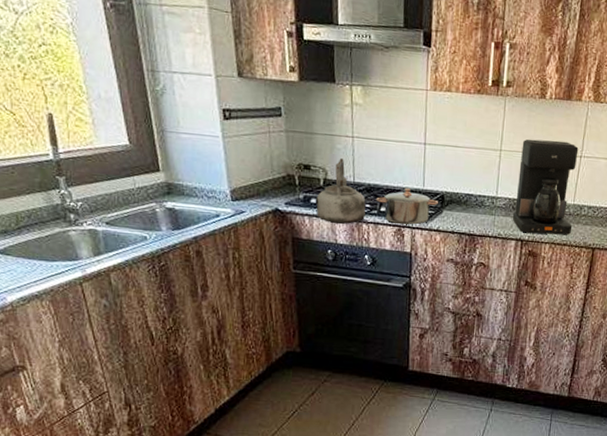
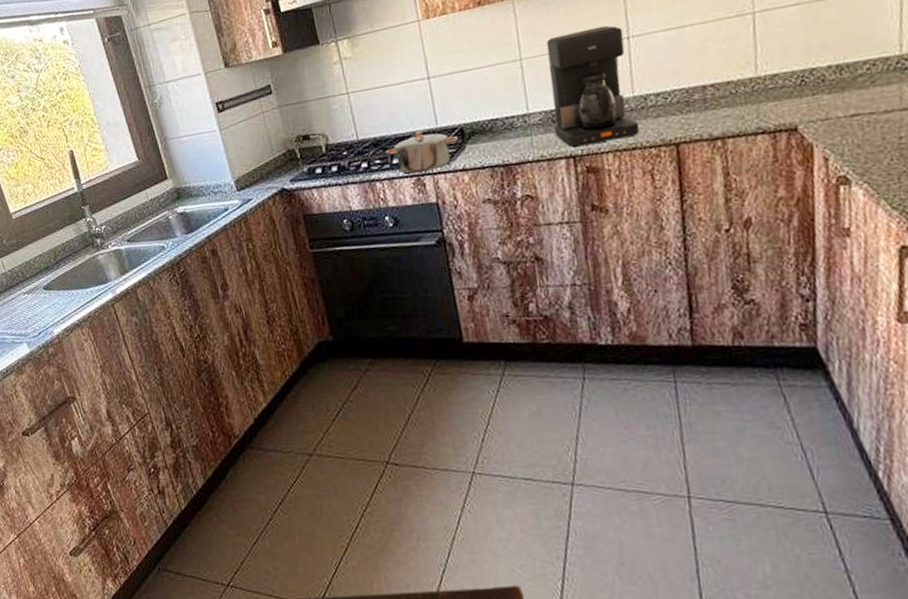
kettle: present [316,158,366,225] -> none [321,118,377,191]

